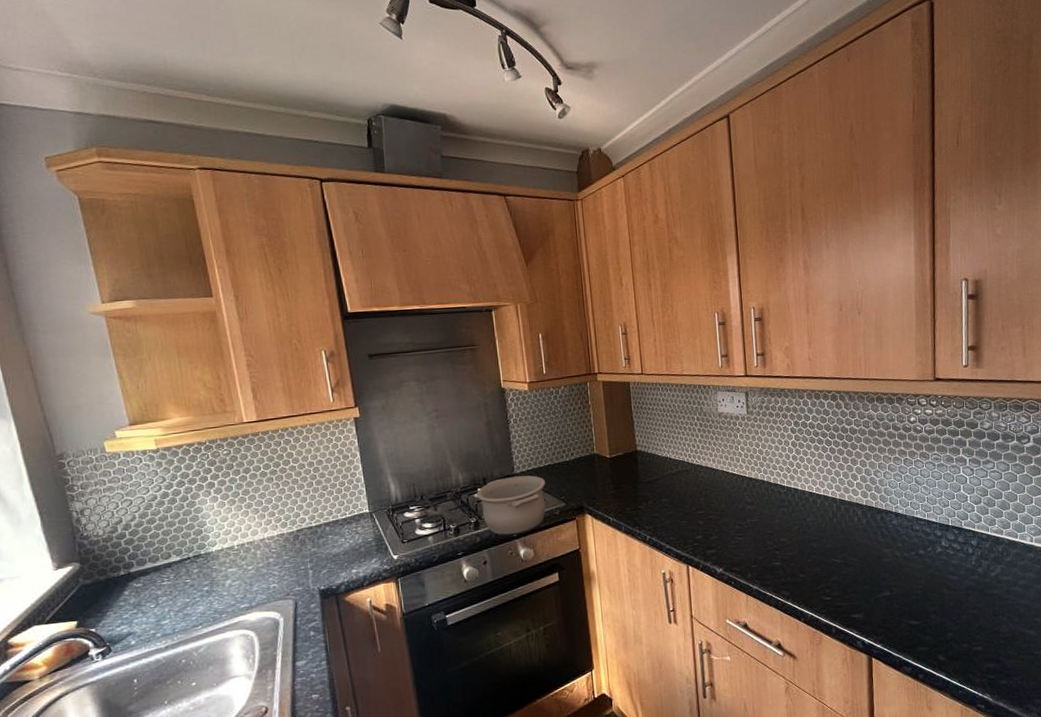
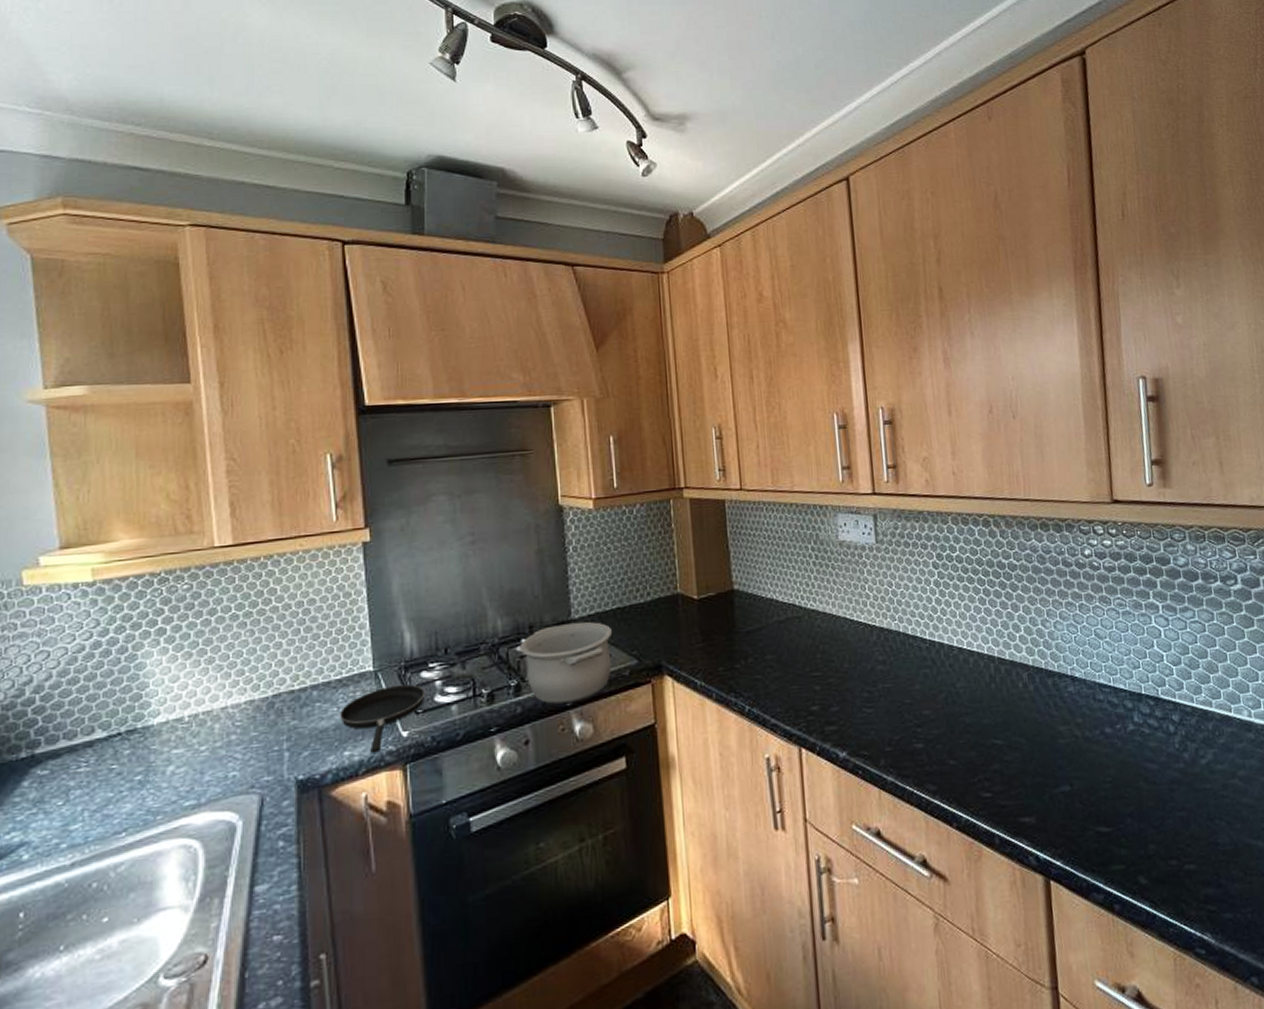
frying pan: none [347,521,409,571] -> present [340,684,426,753]

